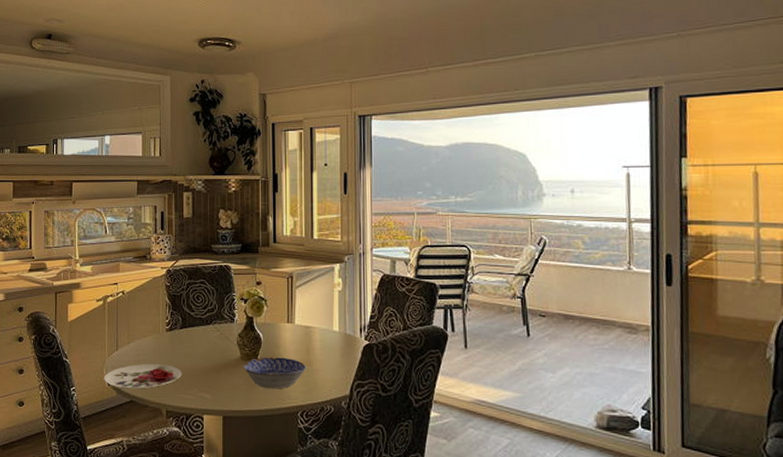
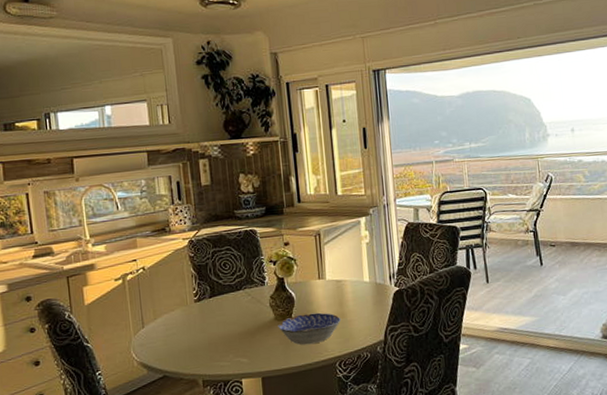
plate: present [104,363,182,389] -> none [132,335,216,365]

